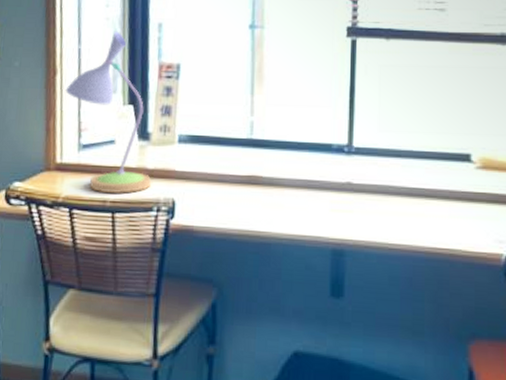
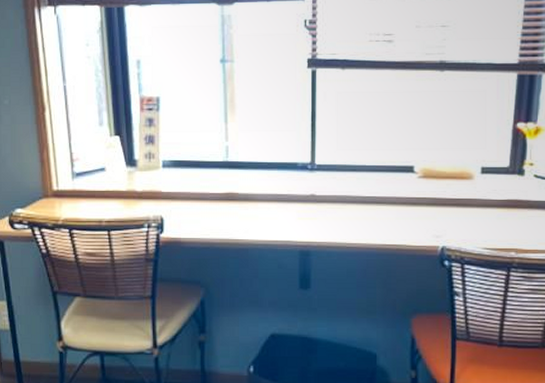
desk lamp: present [65,31,152,195] -> none [55,68,141,215]

